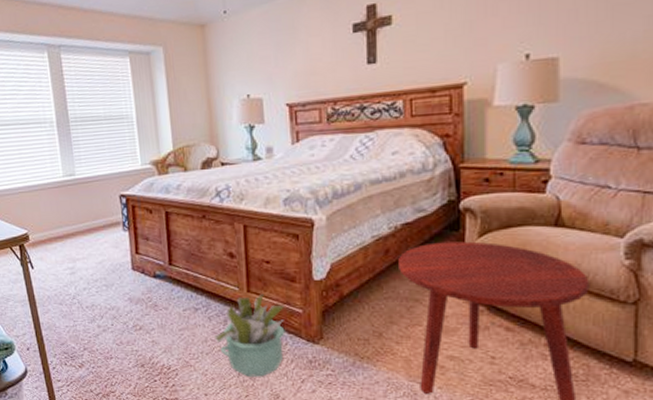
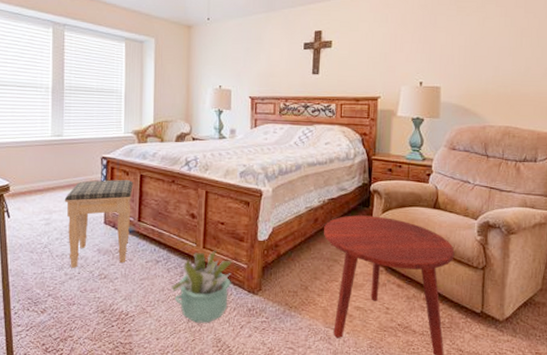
footstool: none [86,219,162,319] -> present [64,180,133,268]

